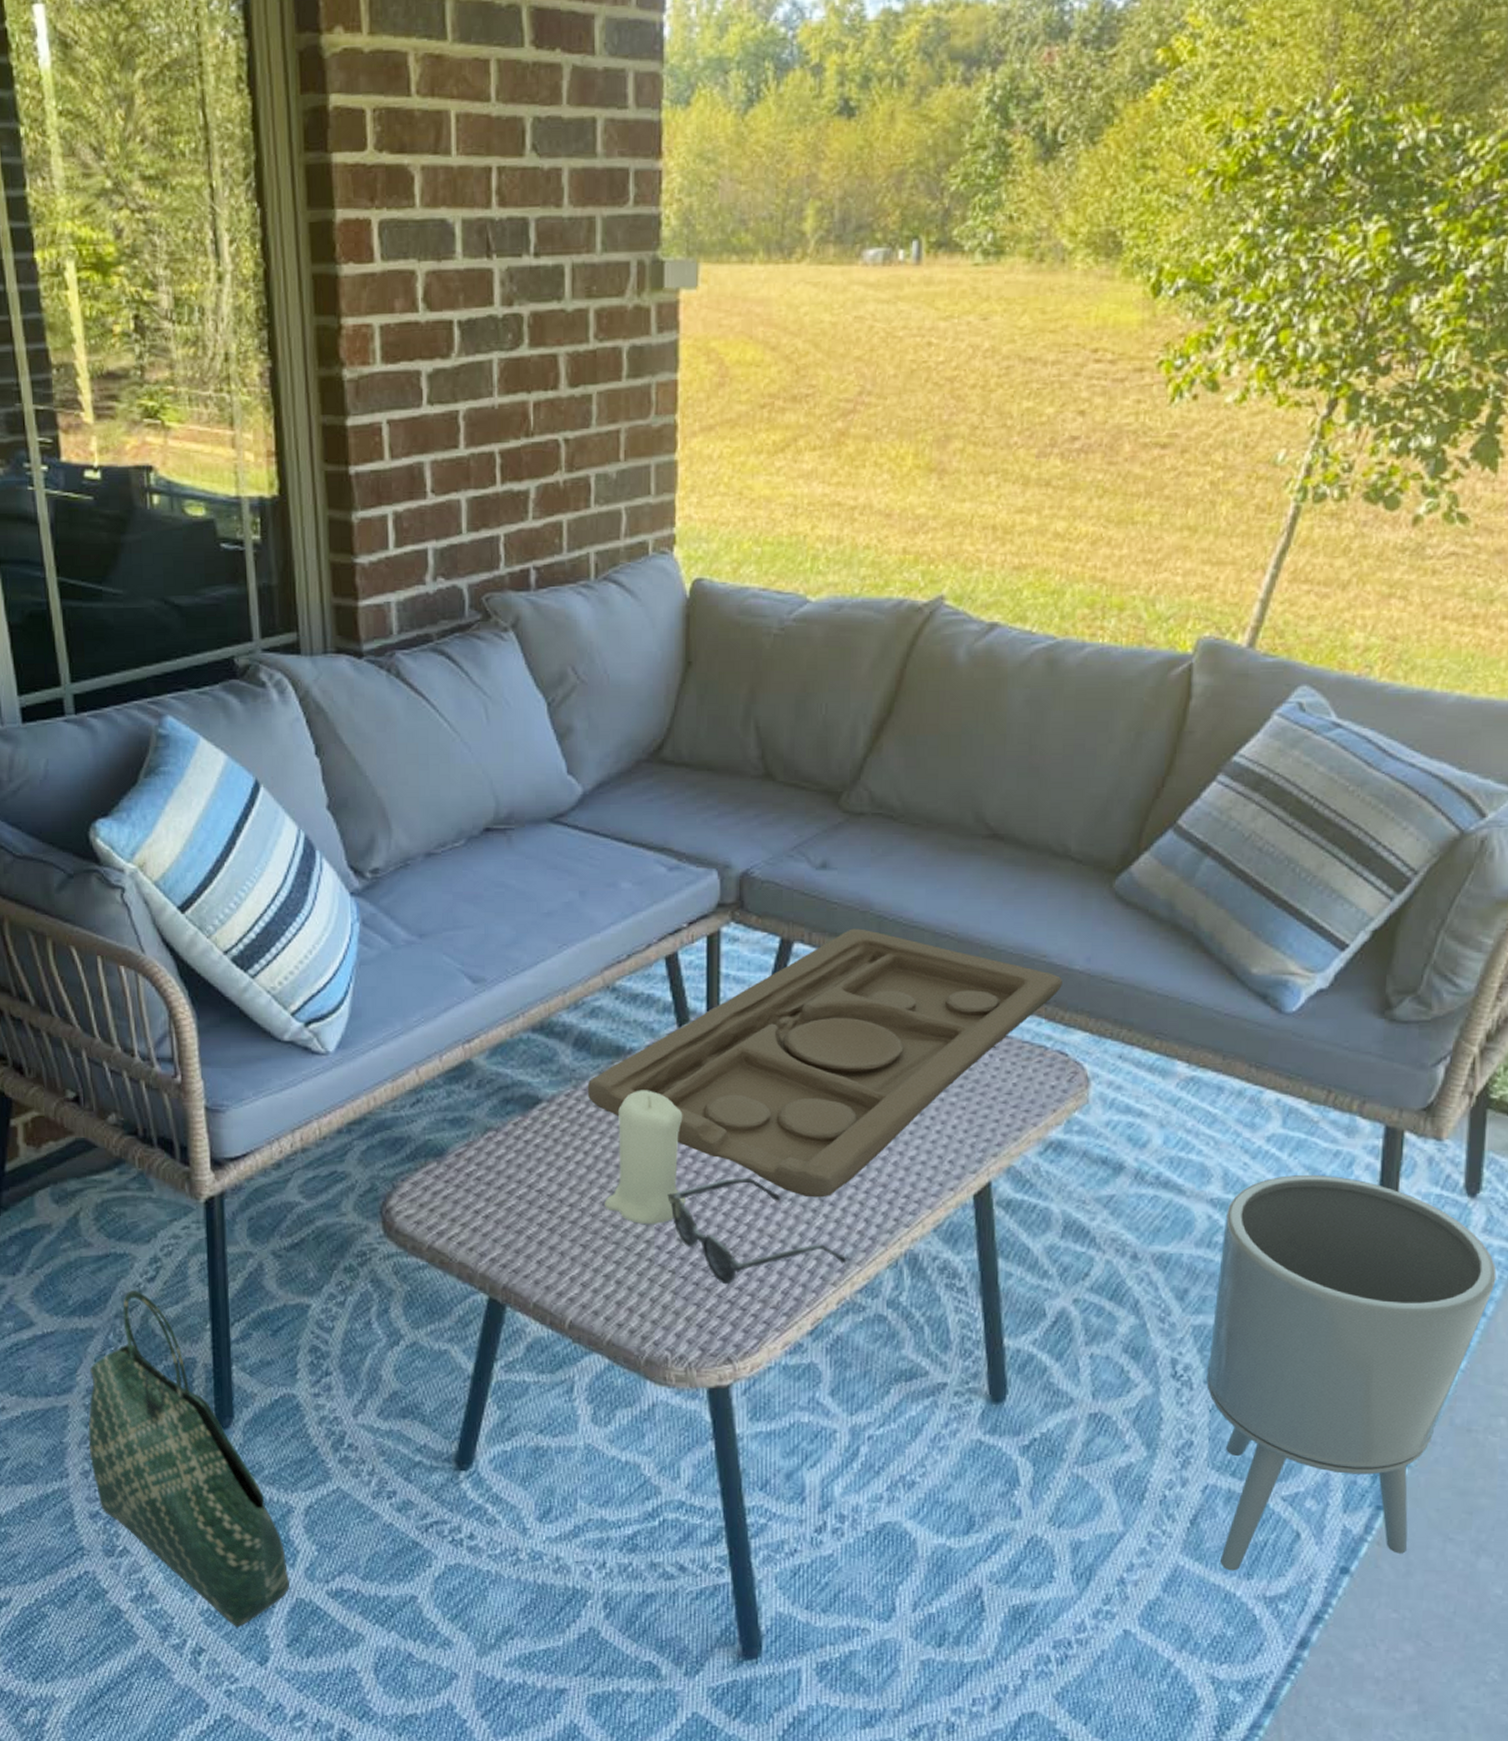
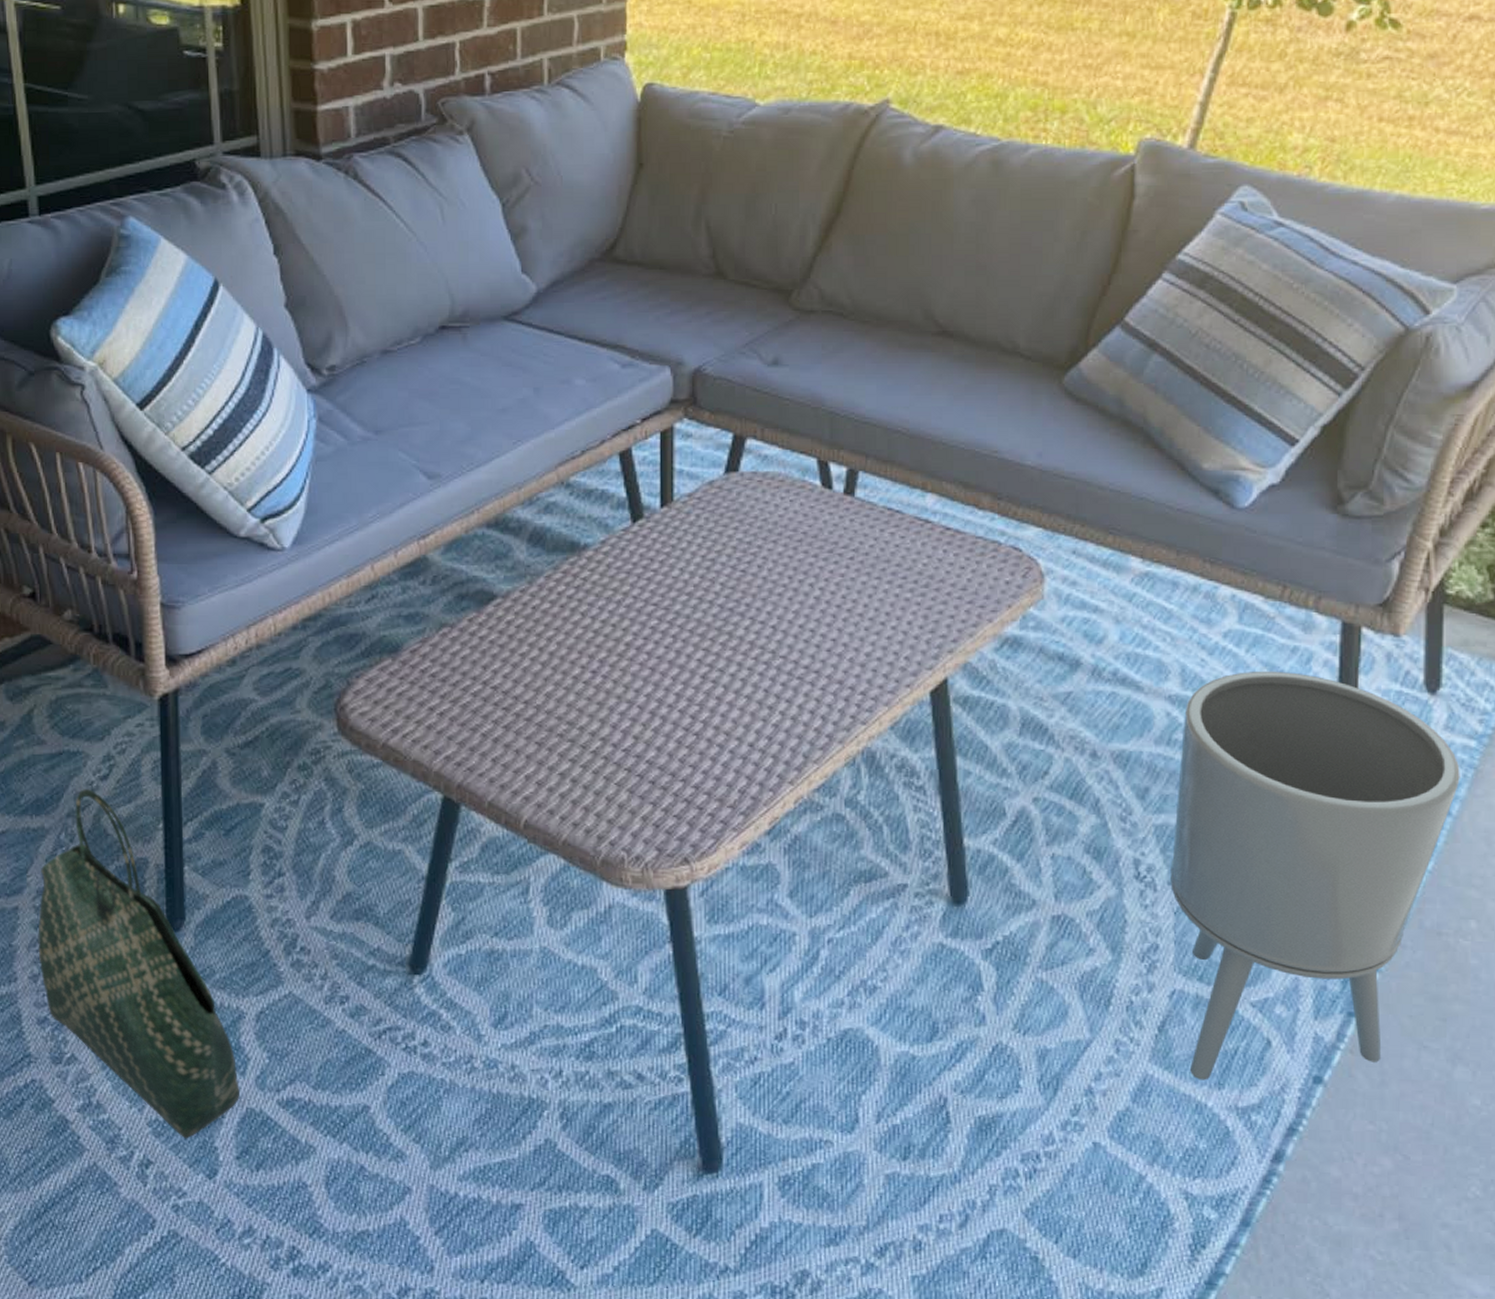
decorative tray: present [587,928,1062,1198] -> none [542,424,1014,695]
candle: present [605,1090,686,1225] -> none [560,585,641,722]
sunglasses: present [667,1177,847,1285] -> none [623,674,804,783]

